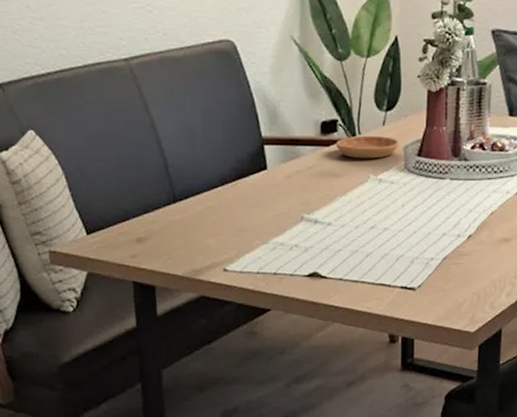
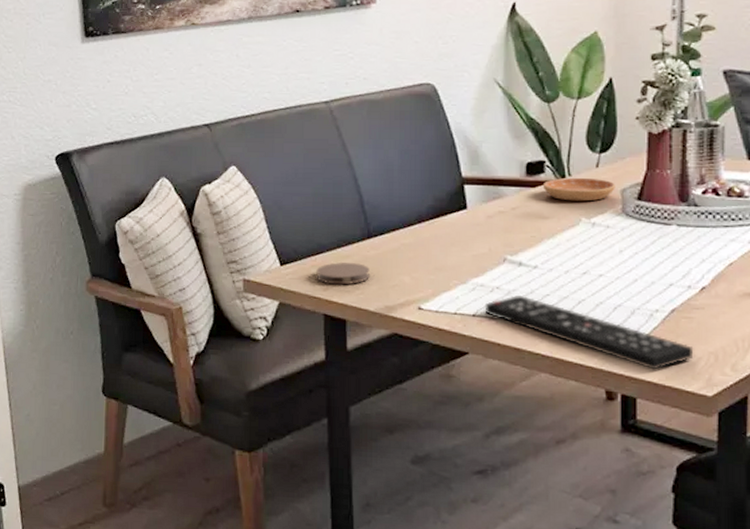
coaster: none [123,228,176,251] -> present [316,262,370,285]
remote control: none [284,252,461,313] -> present [485,295,694,370]

